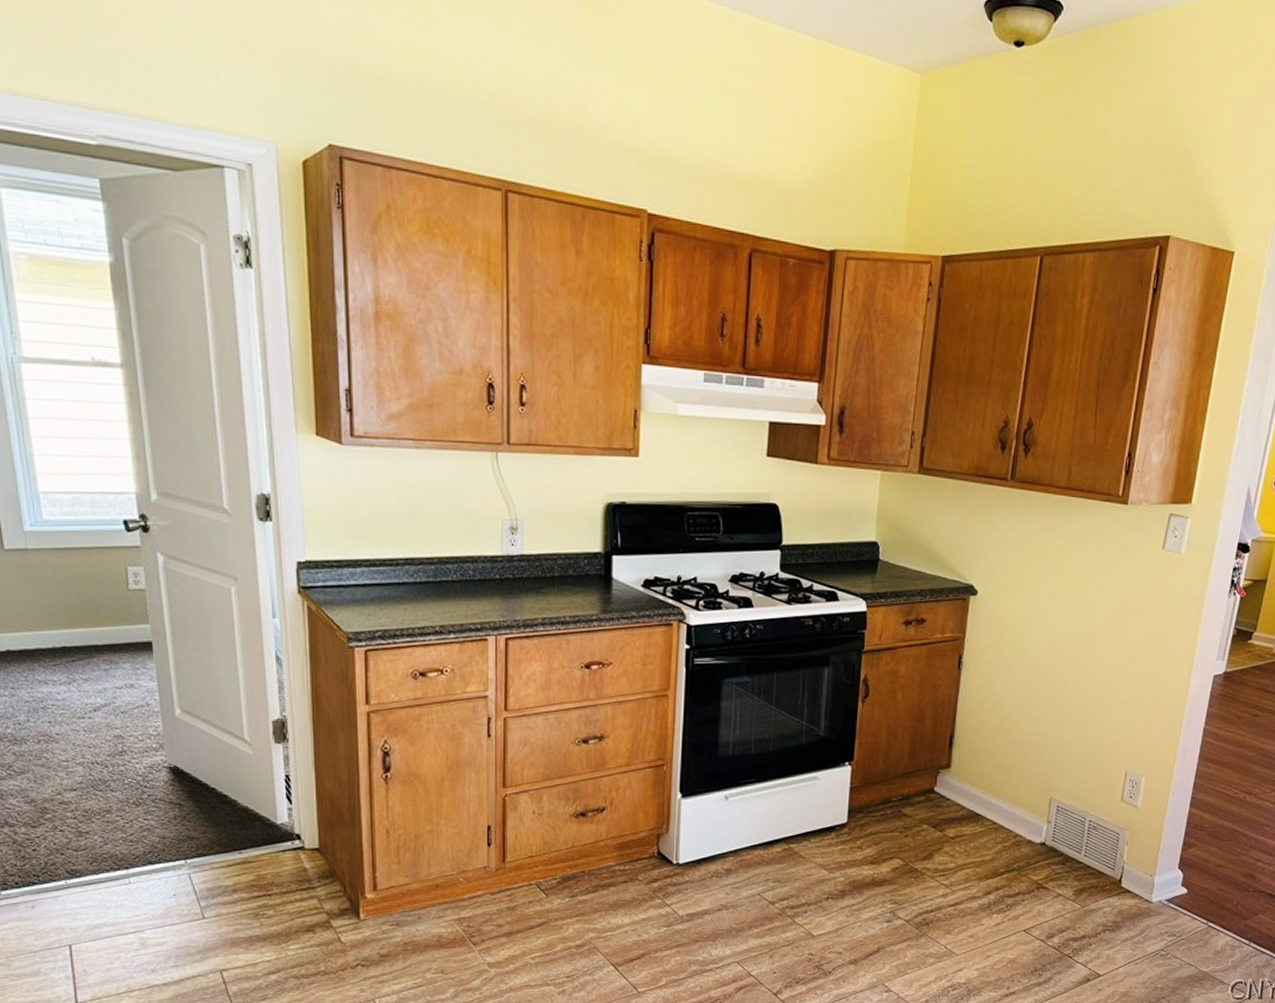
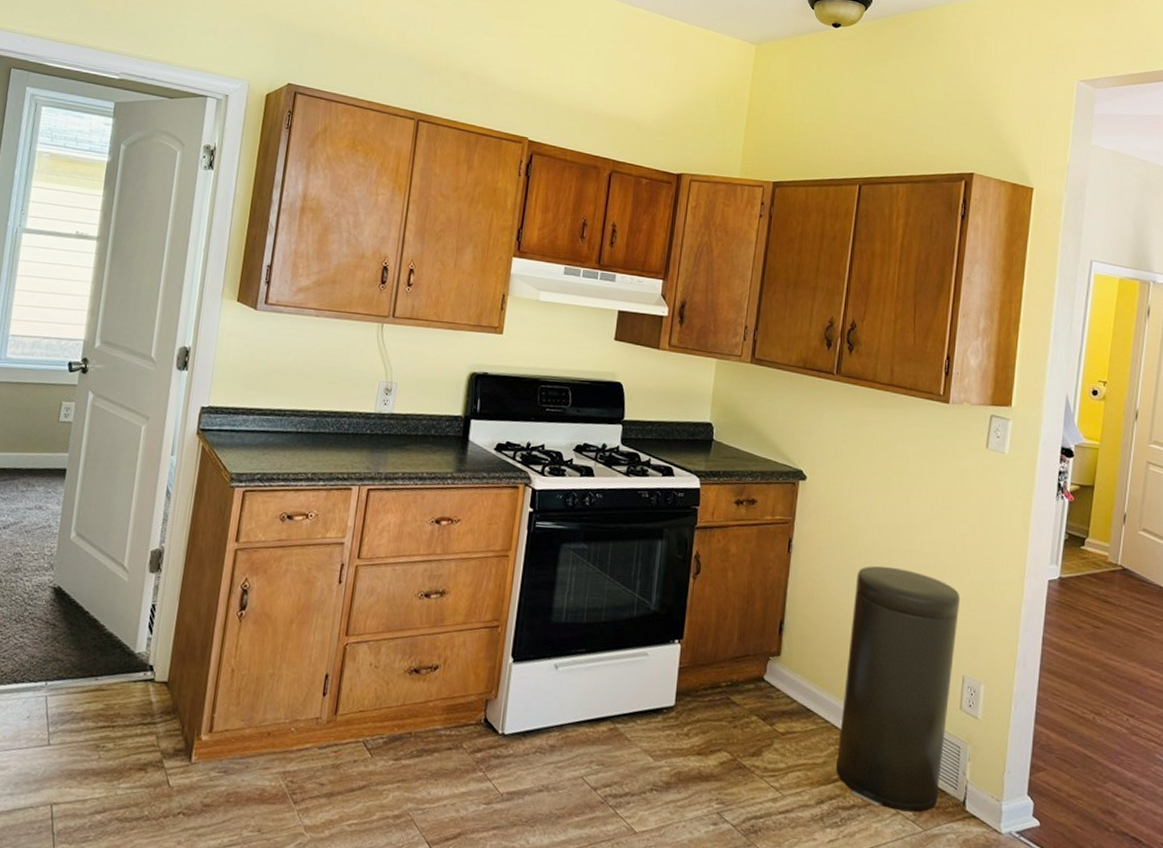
pedal bin: none [1003,674,1128,893] -> present [836,566,961,813]

